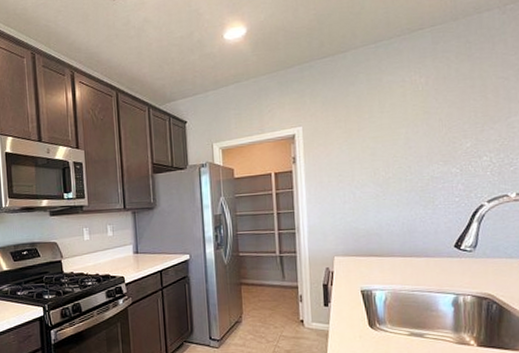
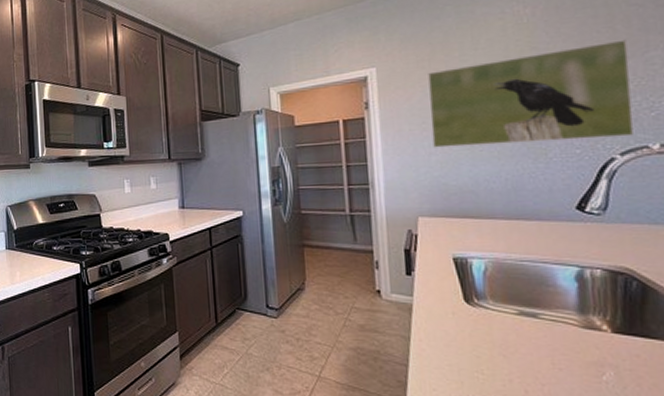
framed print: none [344,106,499,197] -> present [428,39,635,148]

